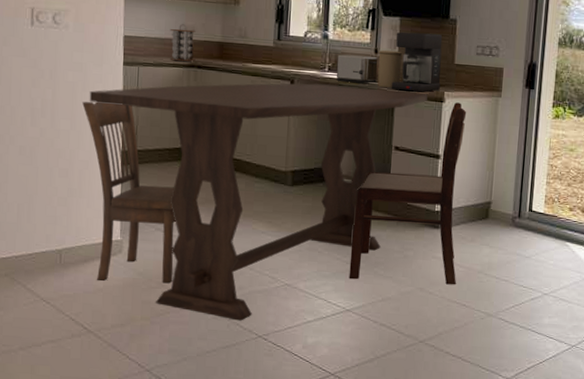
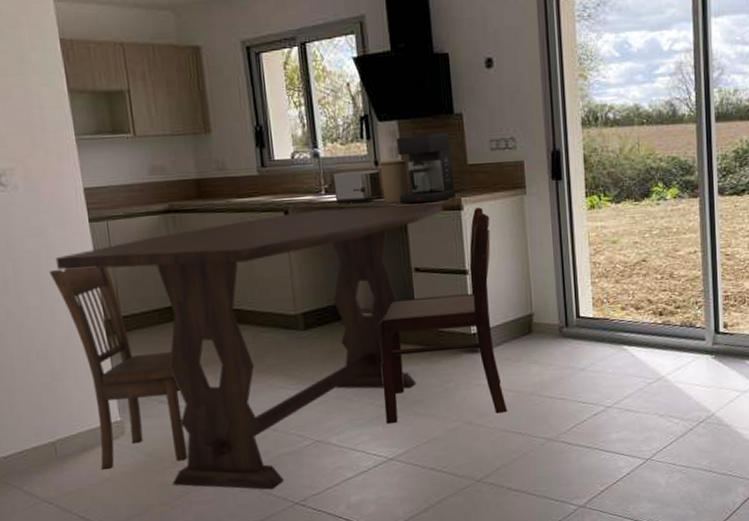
spice rack: present [169,24,196,62] -> none [135,165,171,209]

